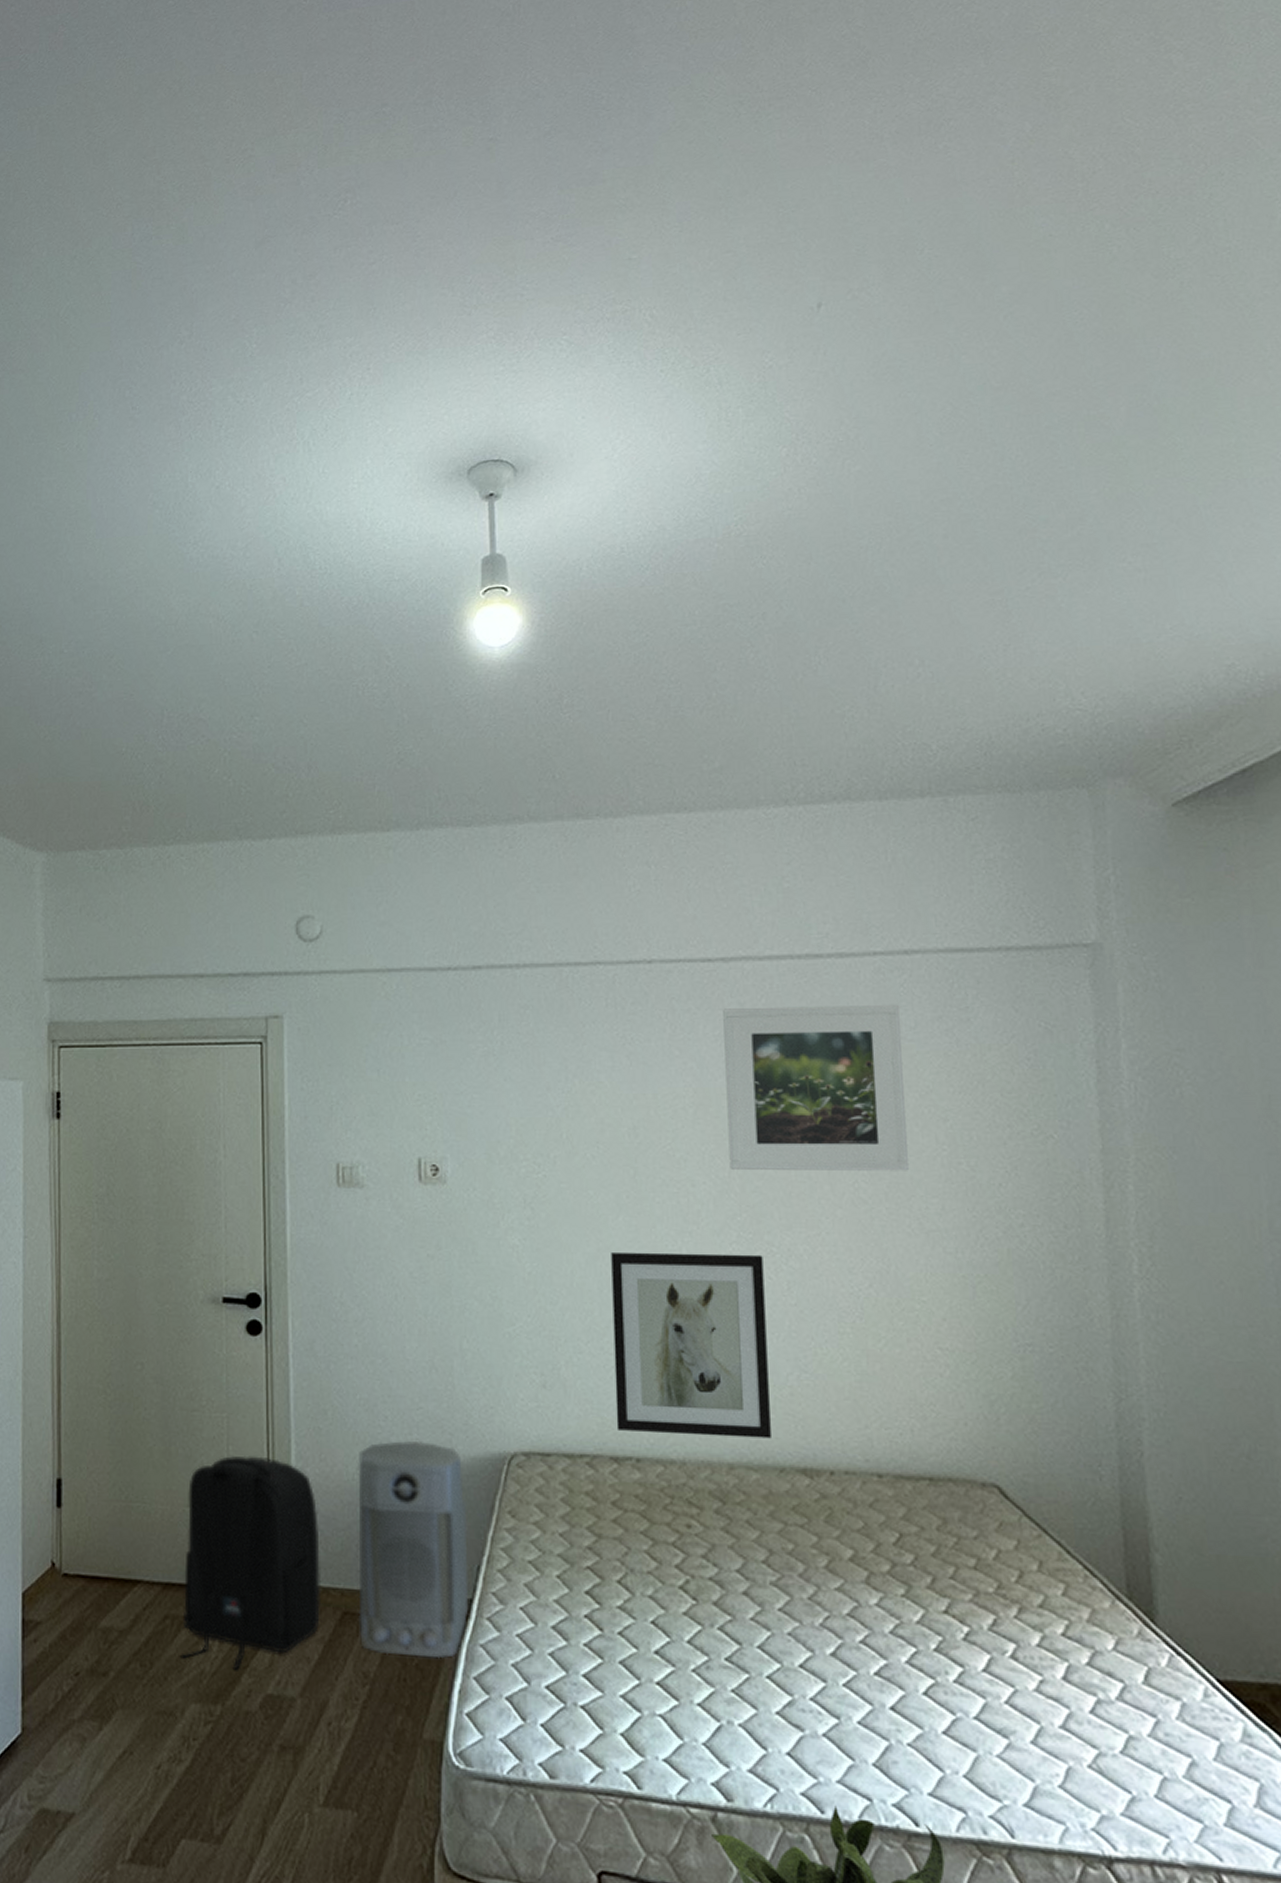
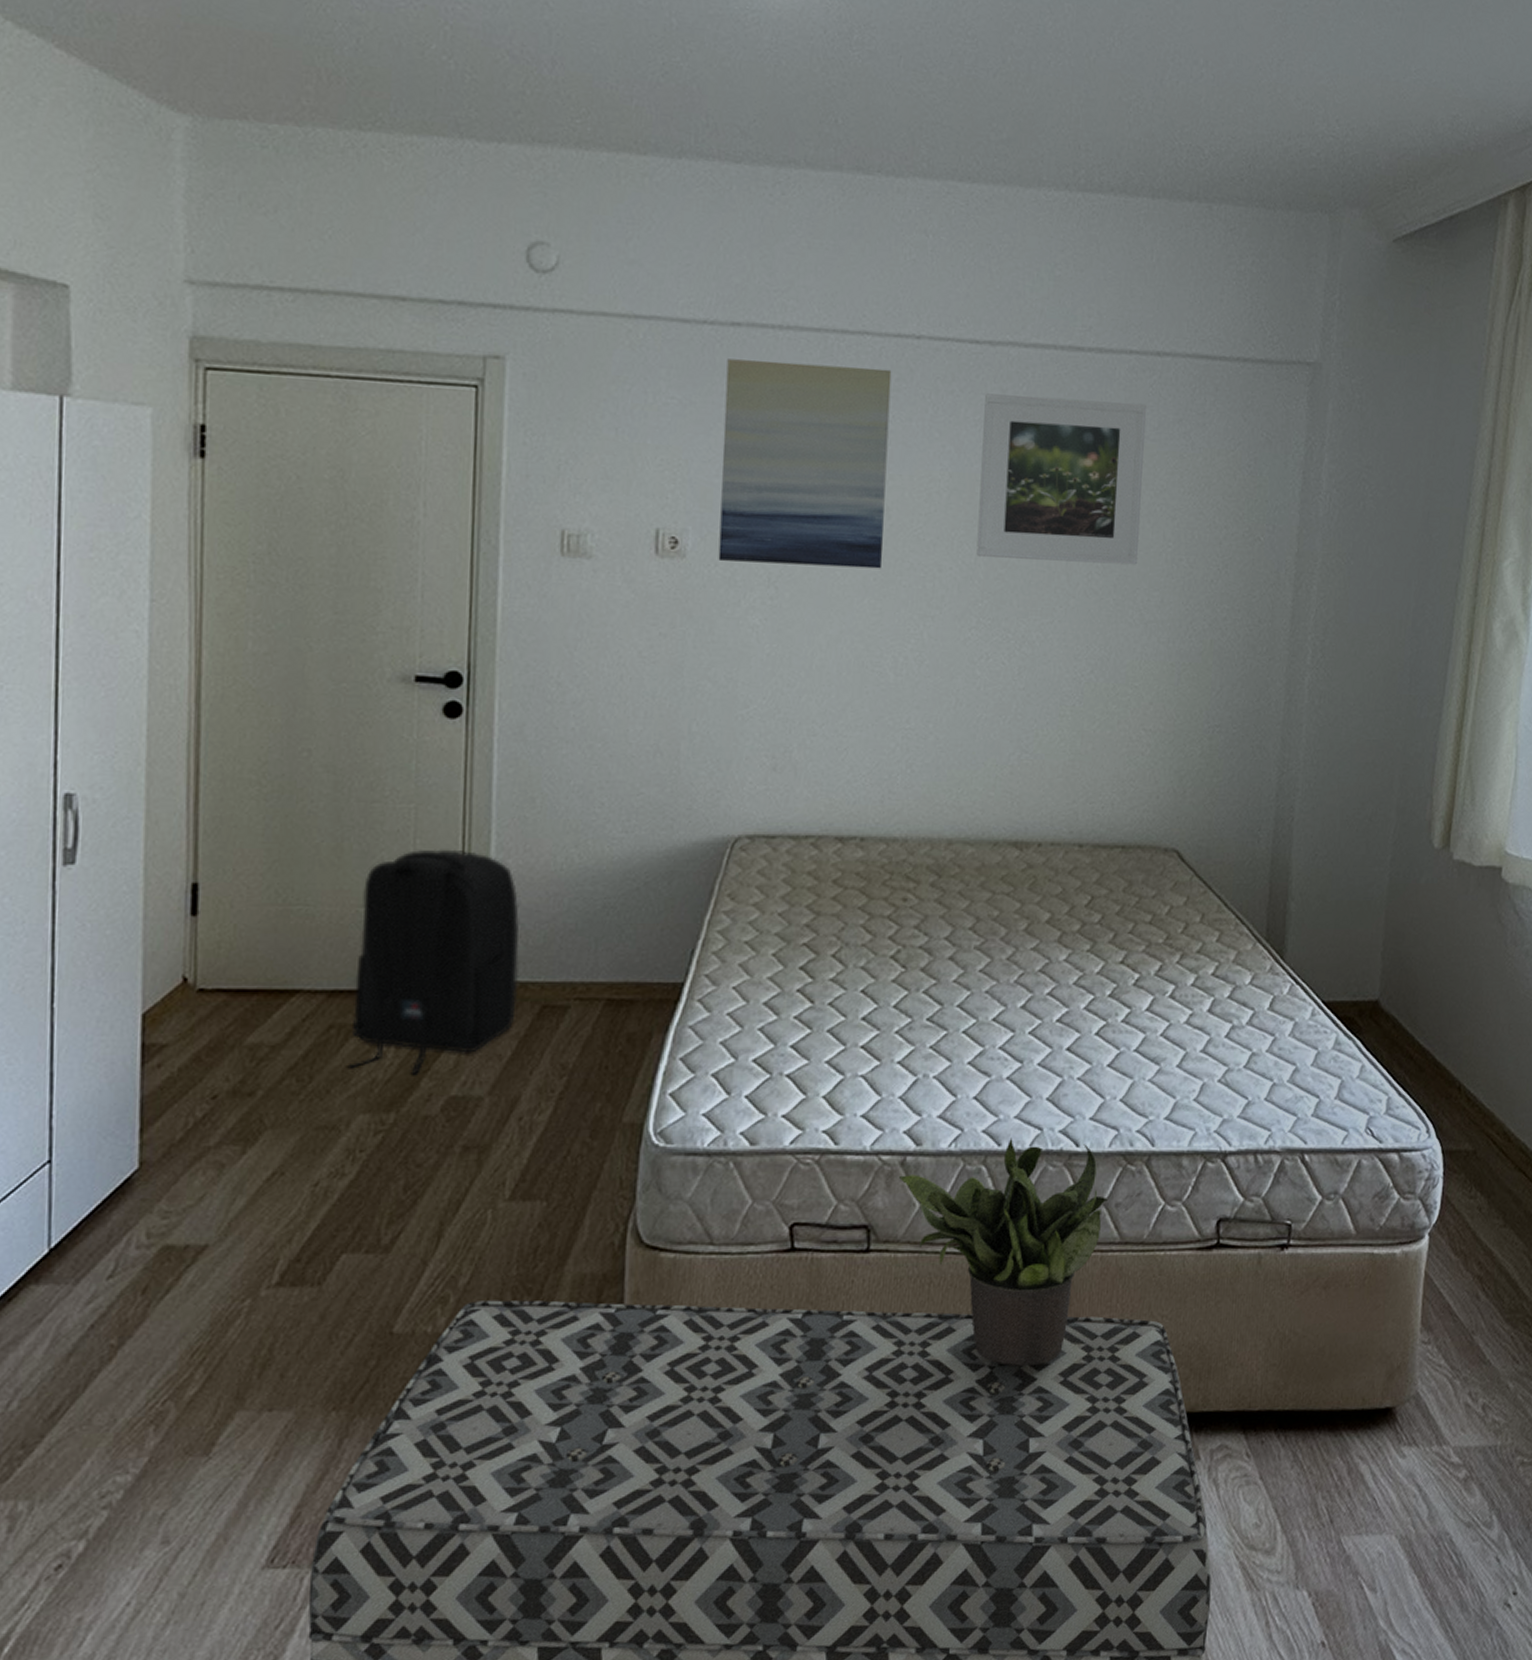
air purifier: present [358,1440,469,1659] -> none [559,827,685,1045]
wall art: none [471,995,633,1187] -> present [718,359,892,569]
wall art: present [611,1251,773,1439] -> none [844,634,999,815]

